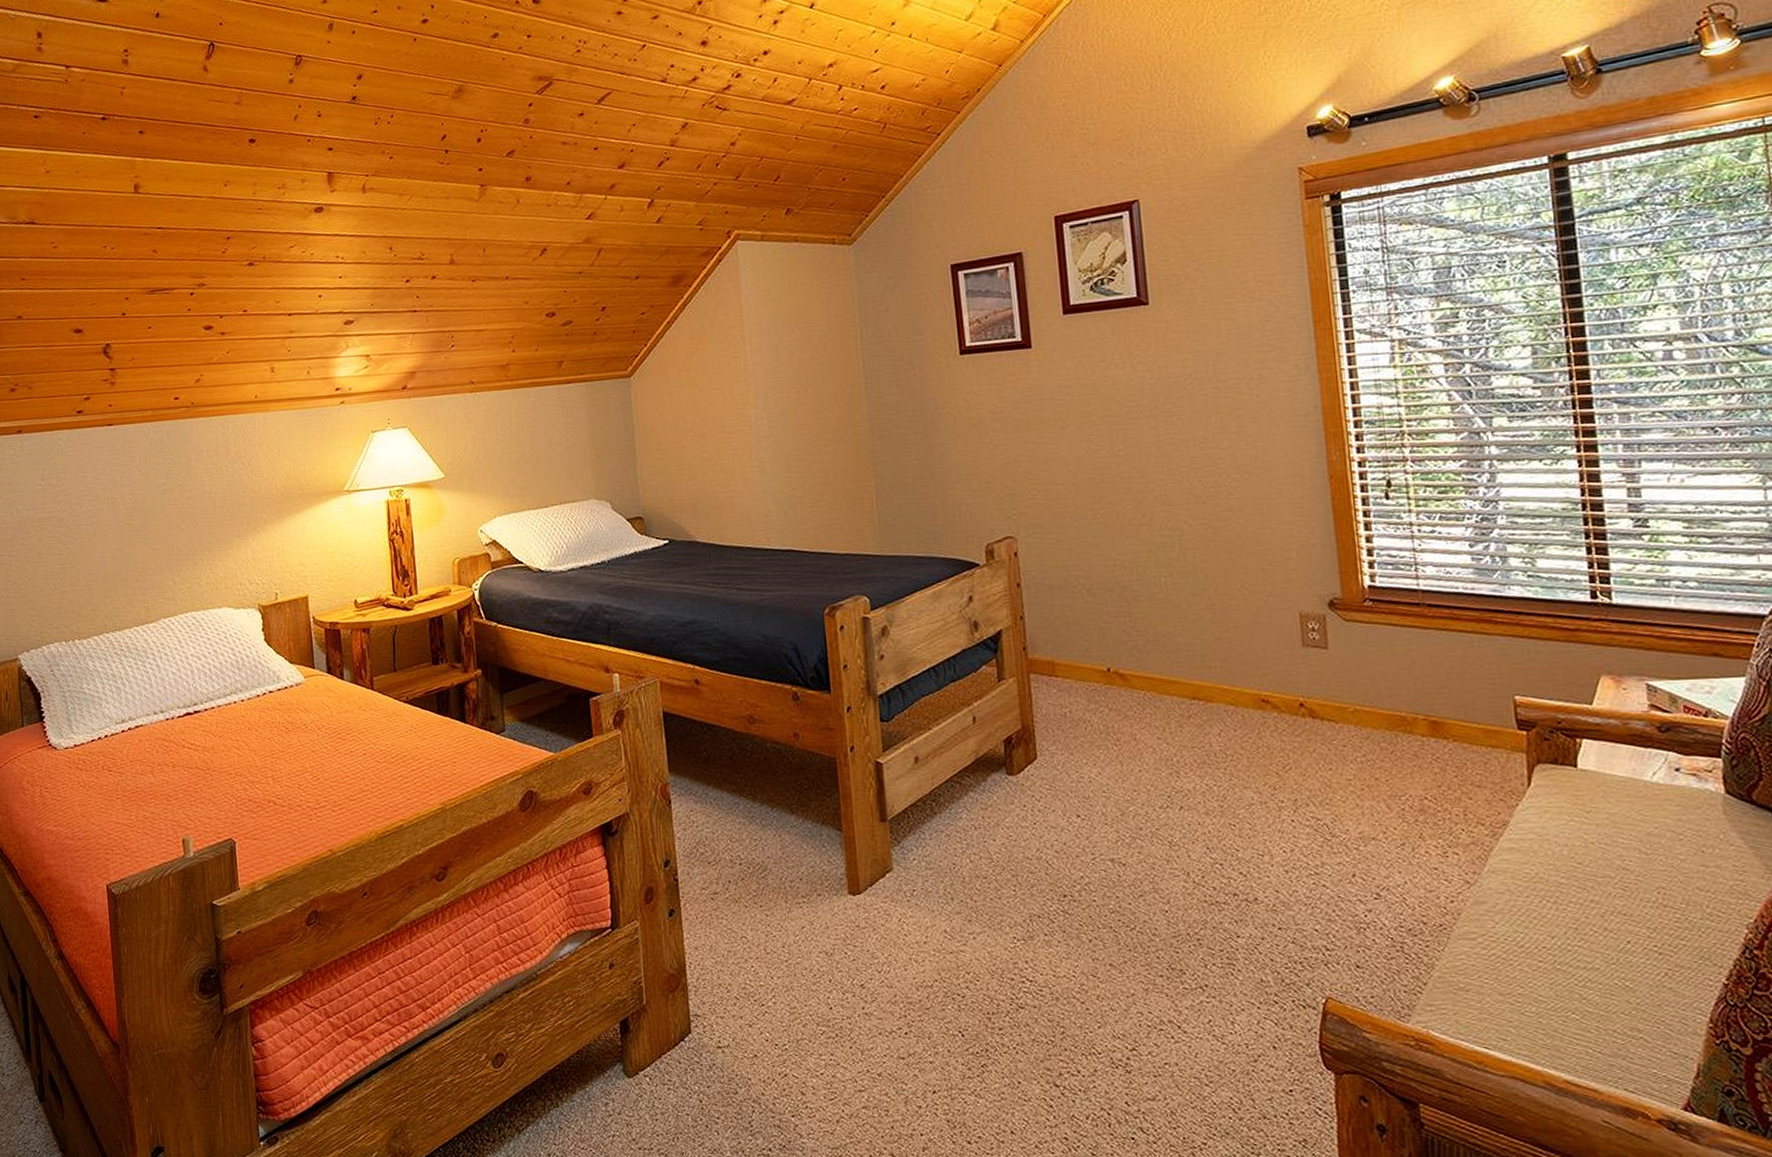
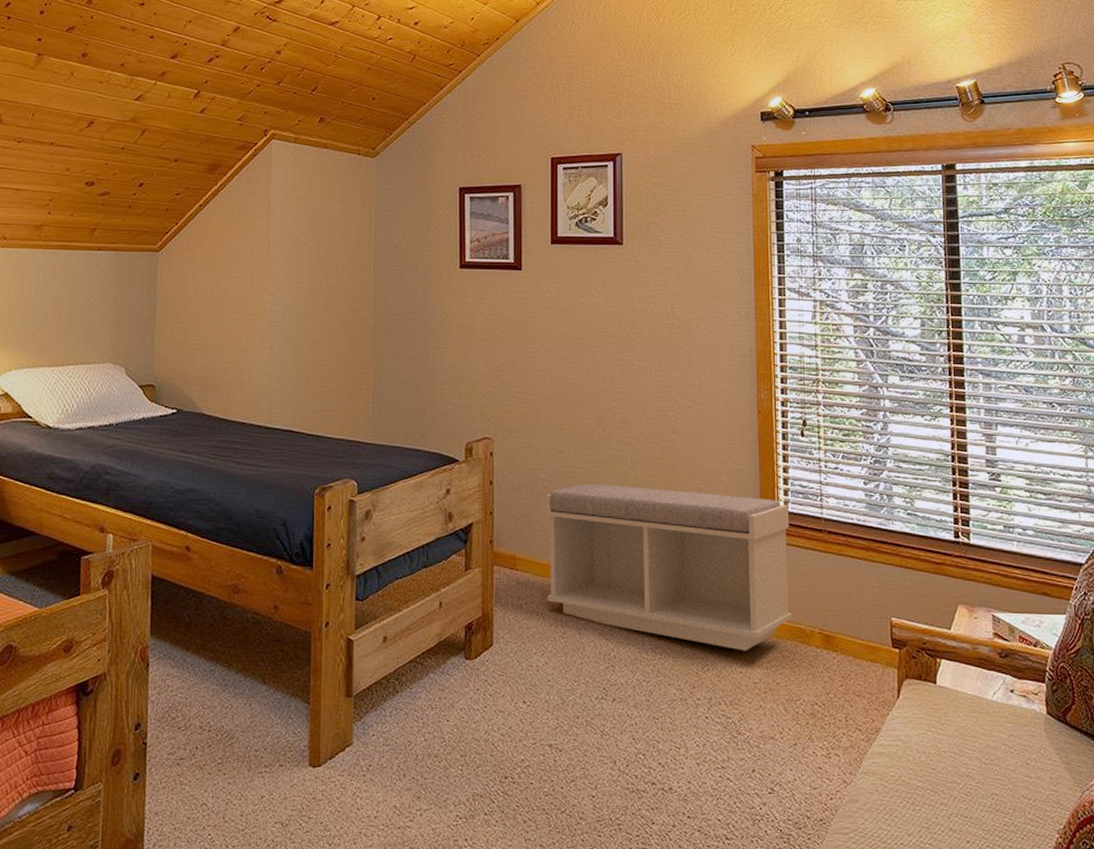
bench: none [1083,574,1389,746] -> present [546,484,792,651]

